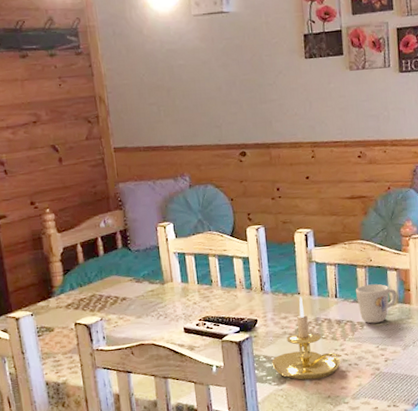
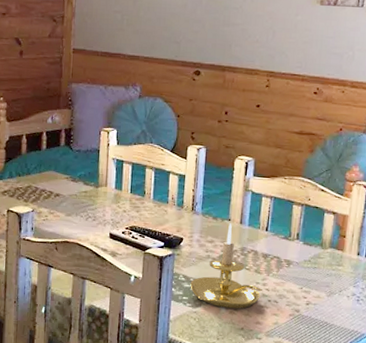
mug: present [355,284,397,324] -> none [287,223,331,264]

